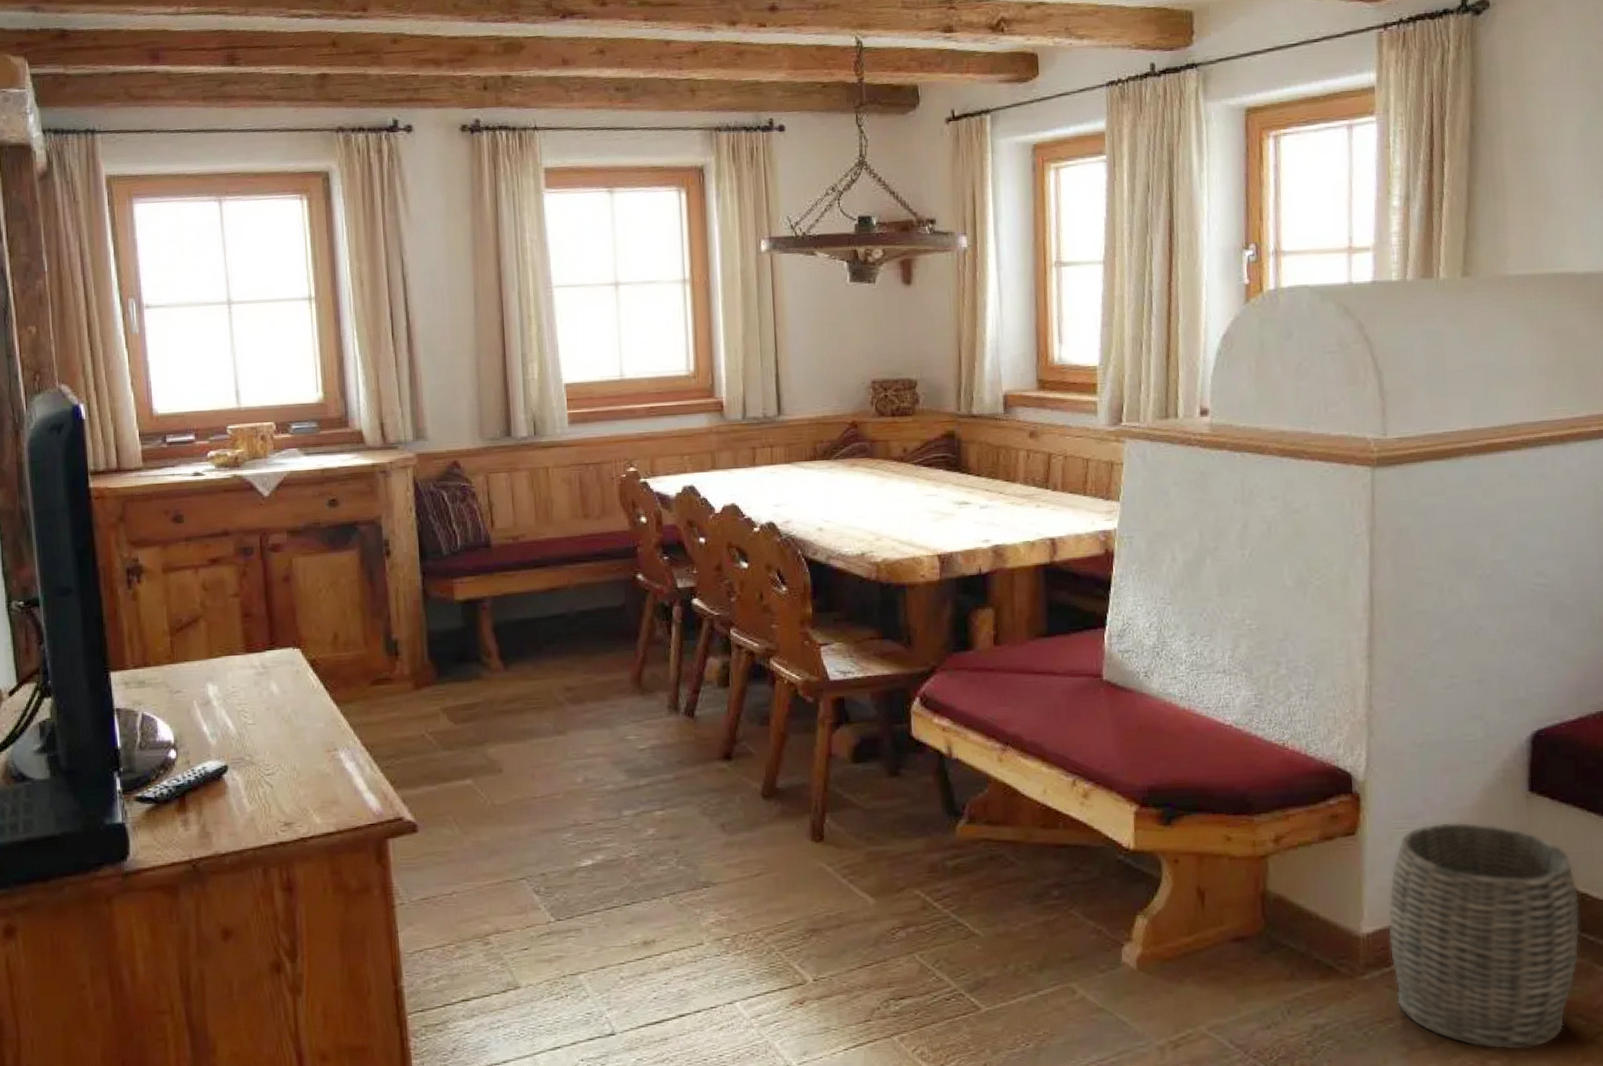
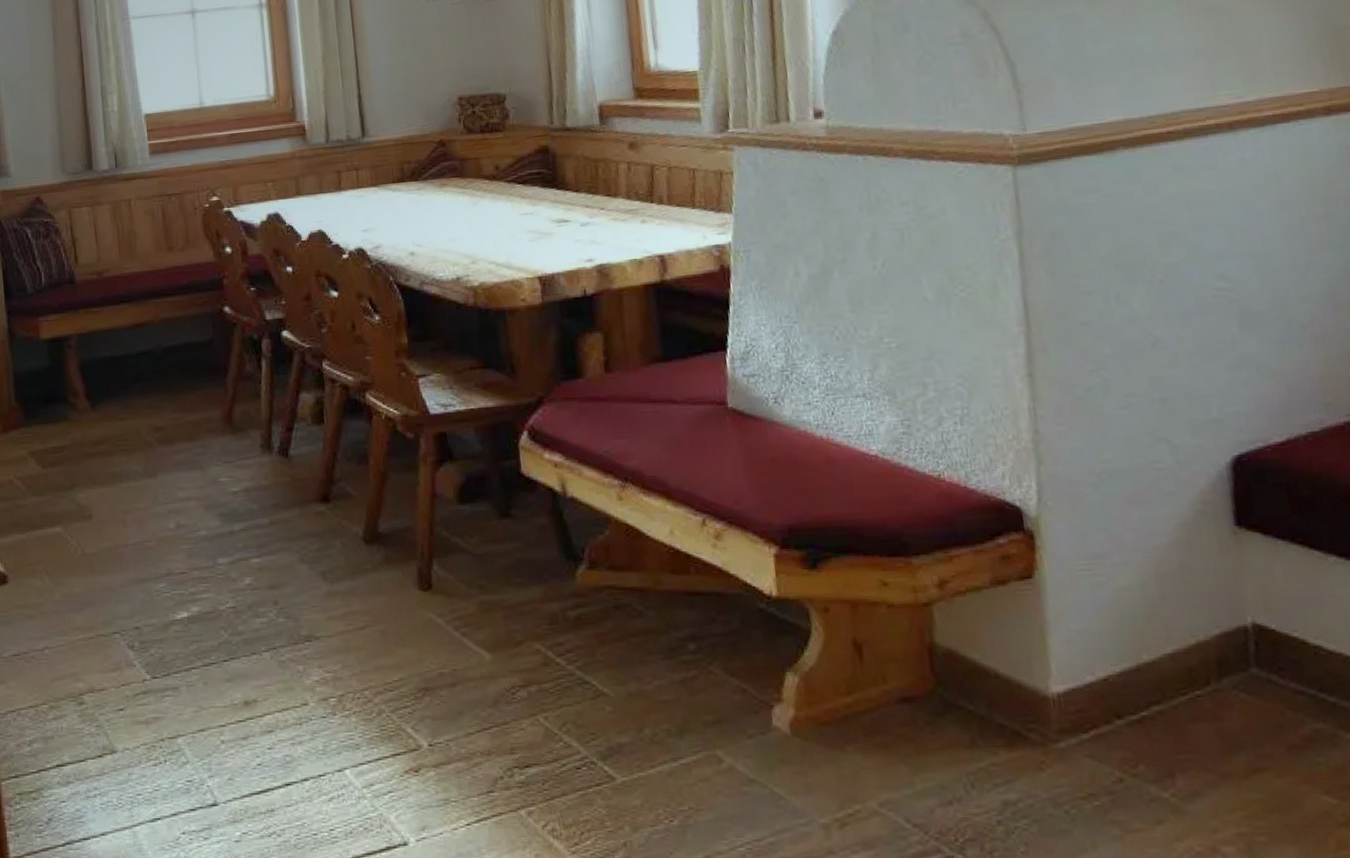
woven basket: present [1388,822,1580,1050] -> none [1079,562,1319,834]

